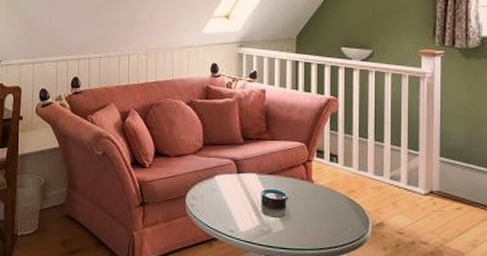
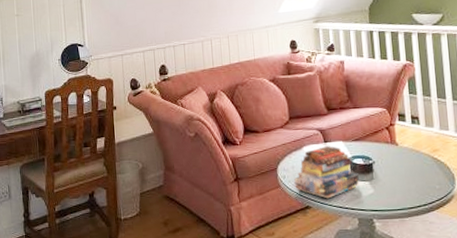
book: none [203,177,270,232] -> present [294,146,359,199]

